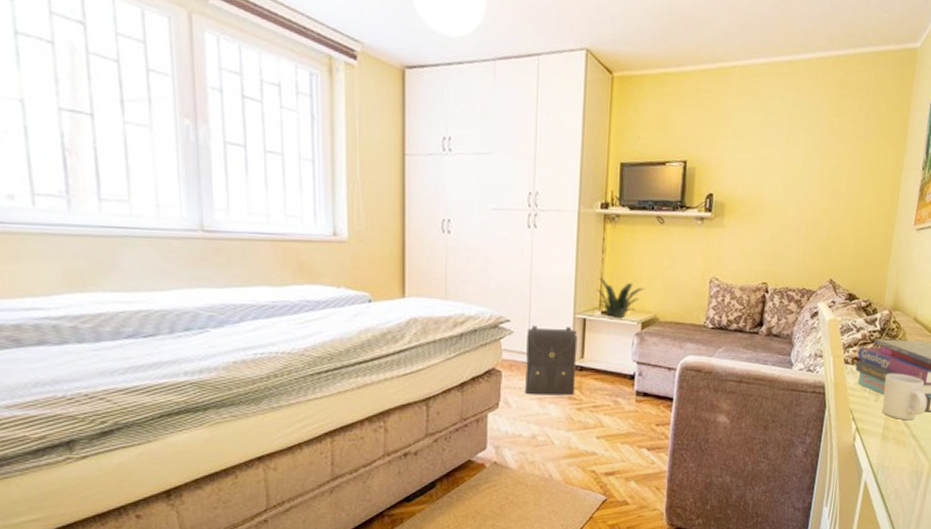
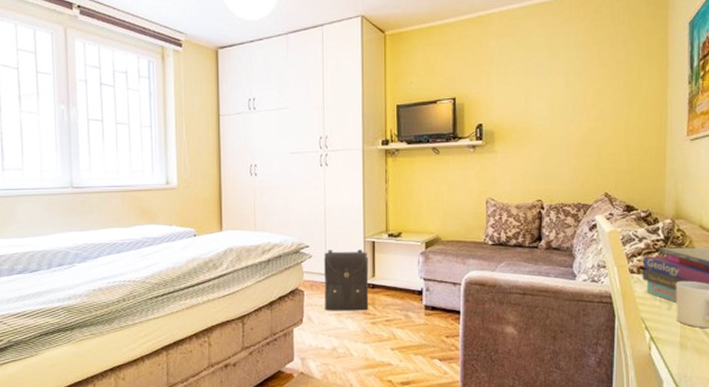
plant: present [596,278,644,317] -> none [382,205,425,239]

